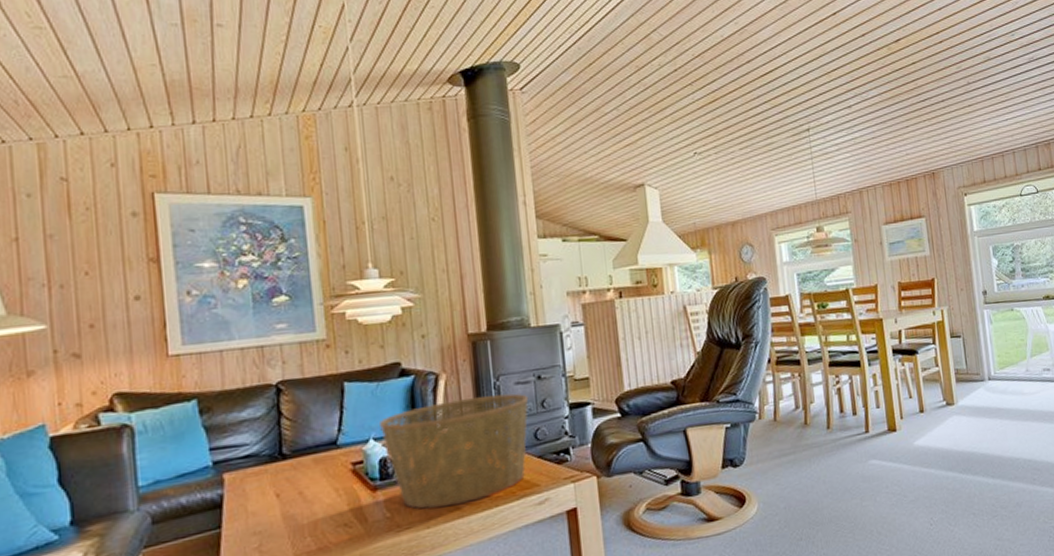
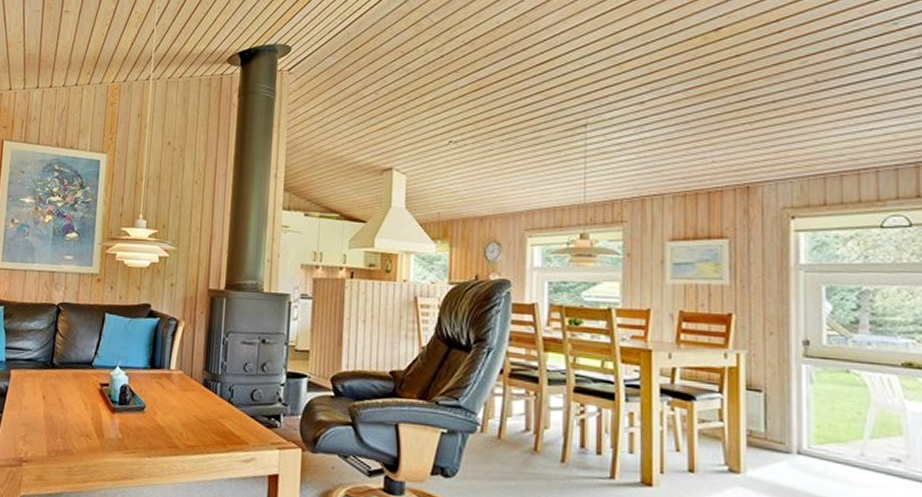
basket: present [378,393,529,509] -> none [125,347,252,443]

